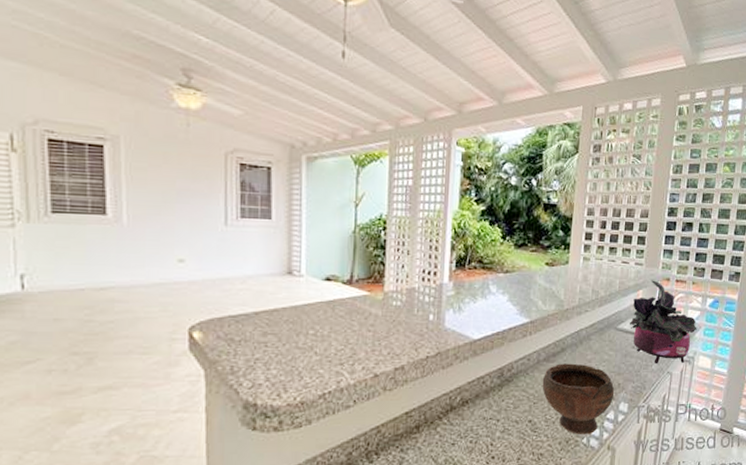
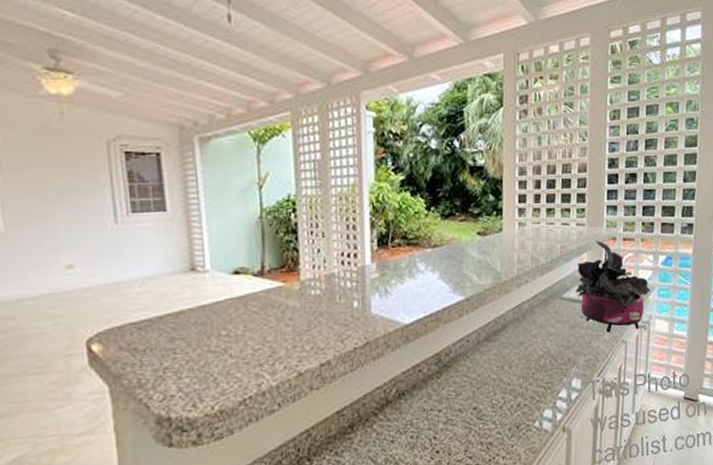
bowl: present [542,363,615,434] -> none [484,340,566,418]

